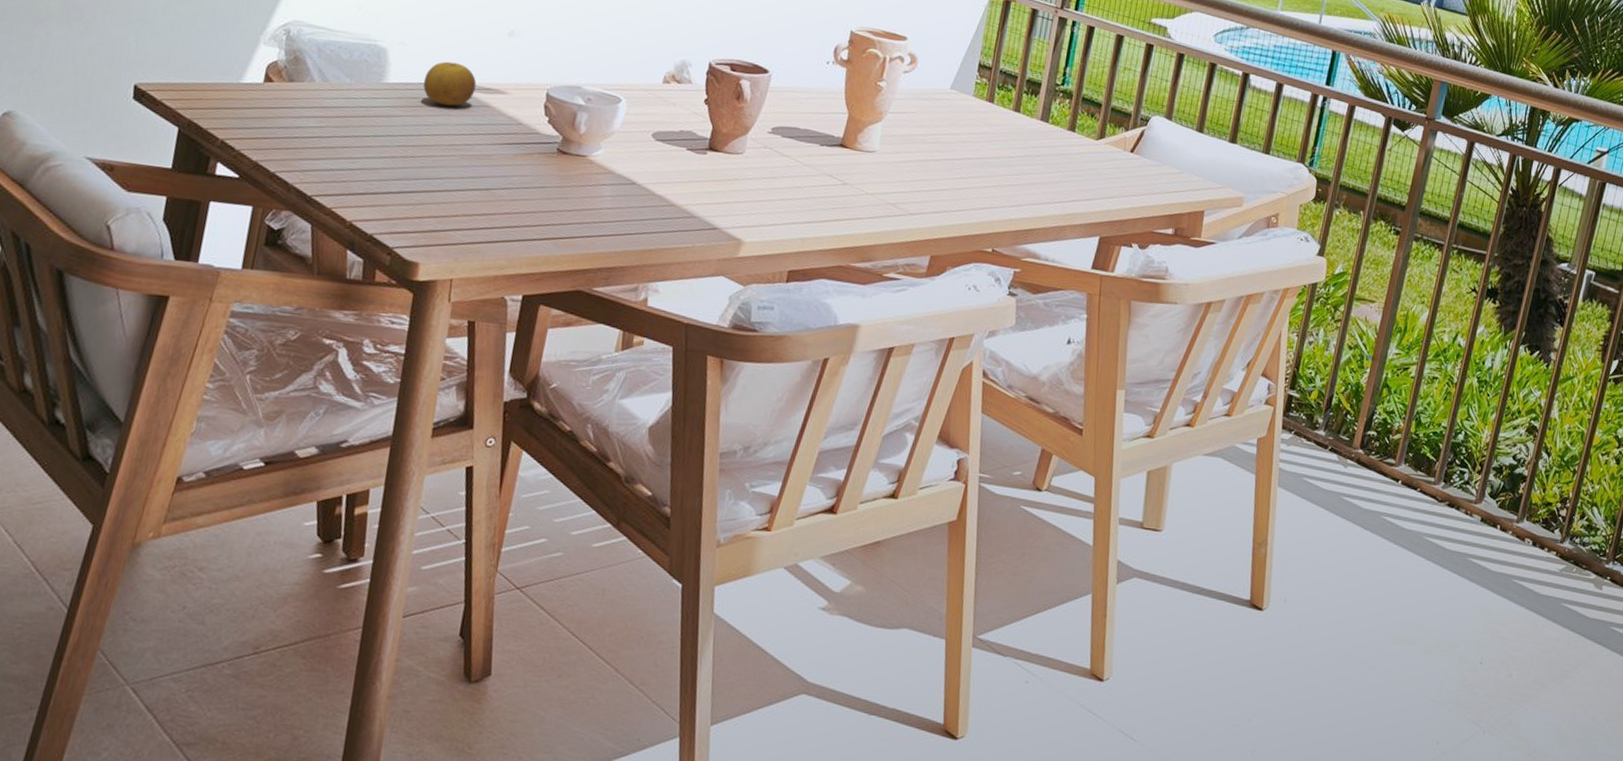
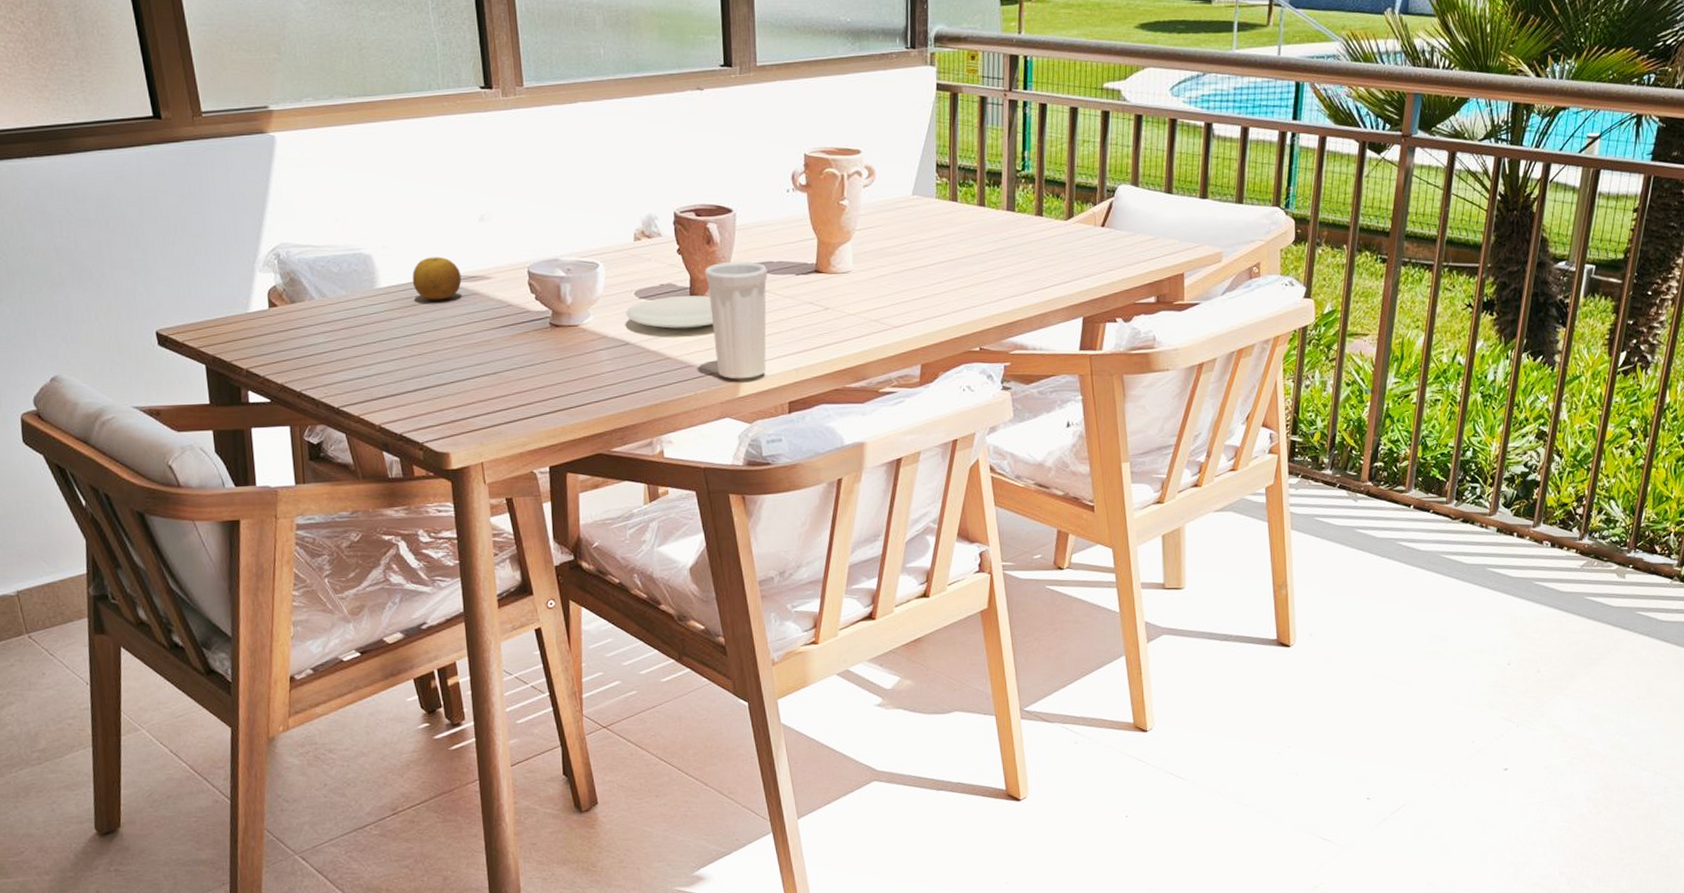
plate: none [638,143,730,180] -> present [625,295,714,329]
cup: none [721,120,793,240] -> present [705,261,768,379]

